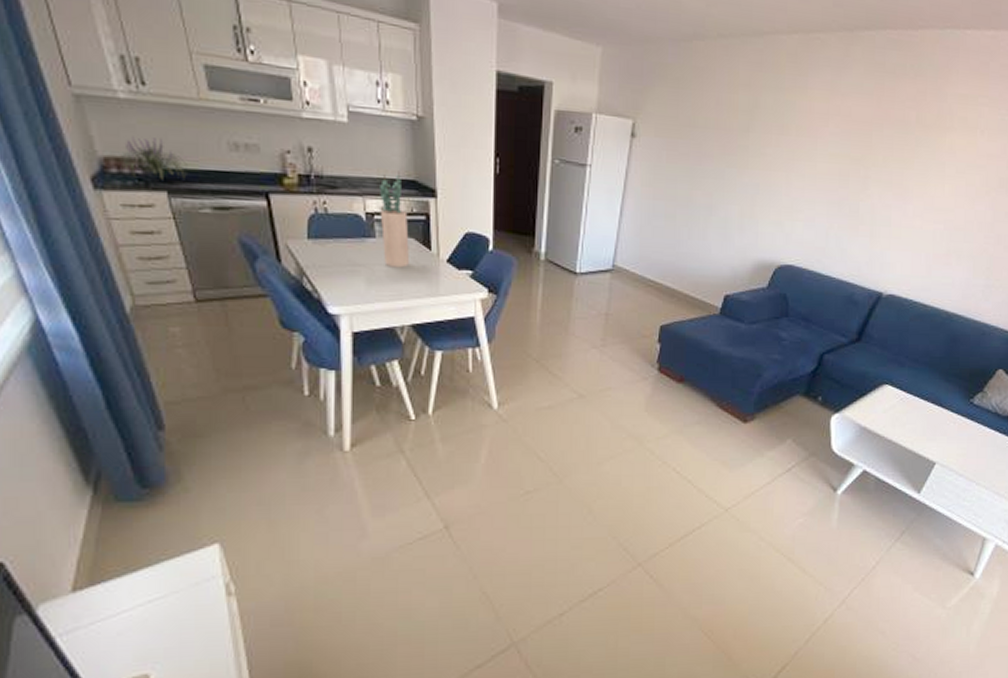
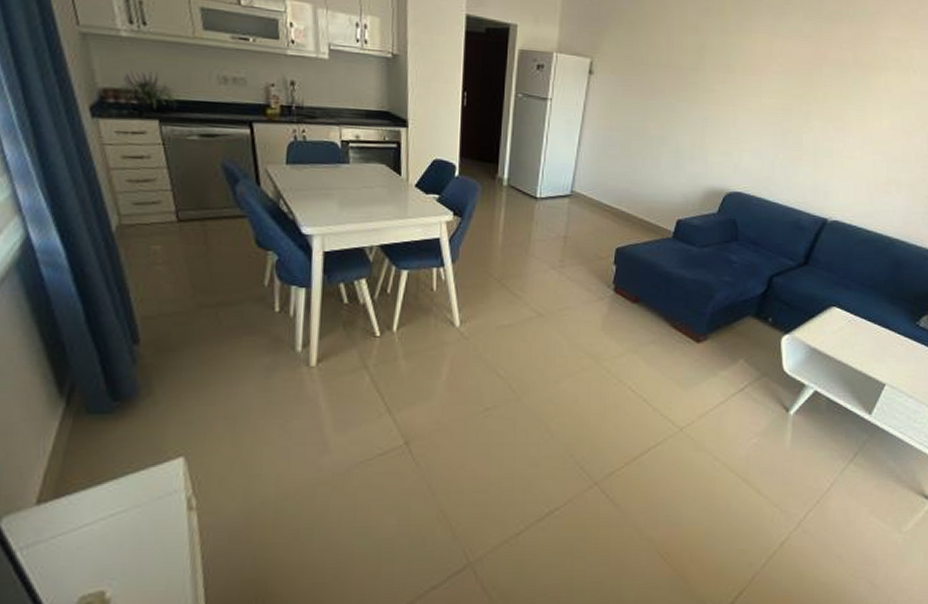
vase: present [380,170,410,268] -> none [354,102,381,192]

